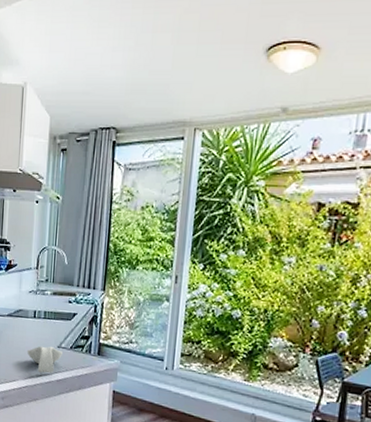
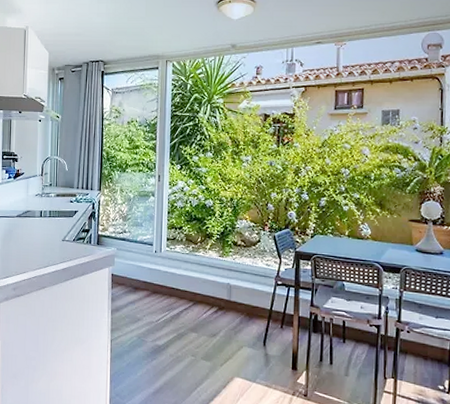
spoon rest: present [27,346,62,373] -> none [35,240,66,264]

